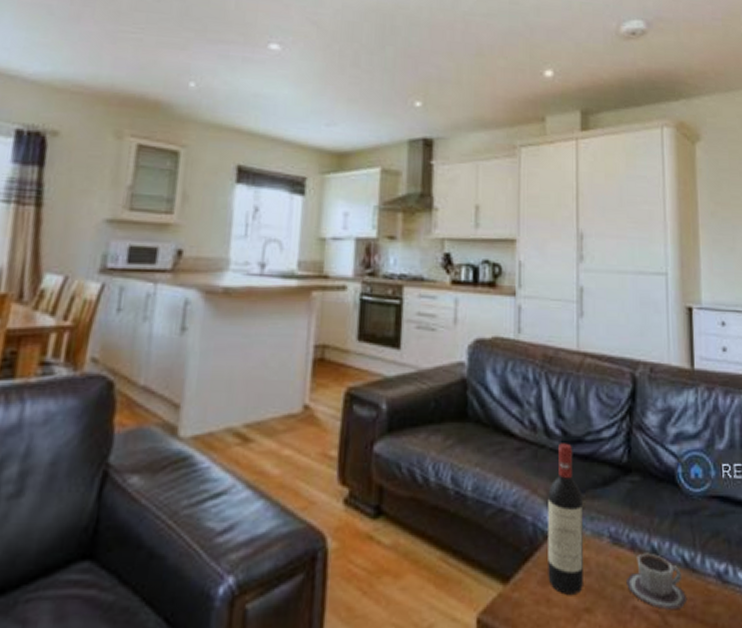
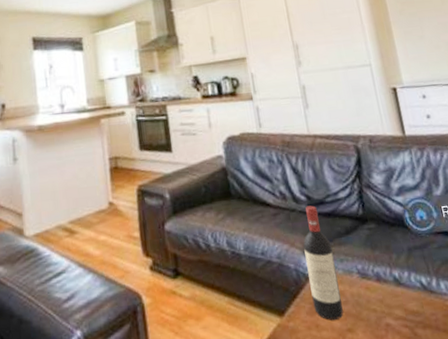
cup: present [625,552,688,611] -> none [376,281,430,325]

